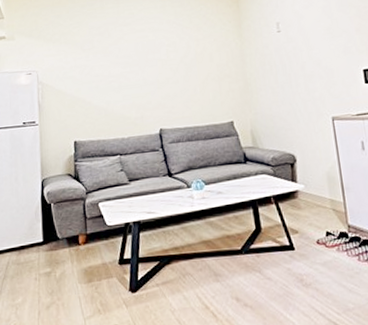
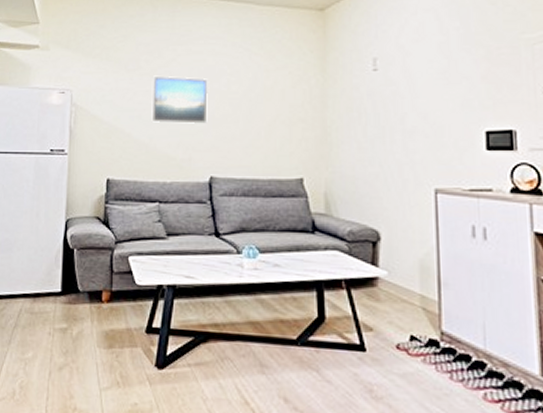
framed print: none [105,50,154,91] -> present [151,75,209,124]

